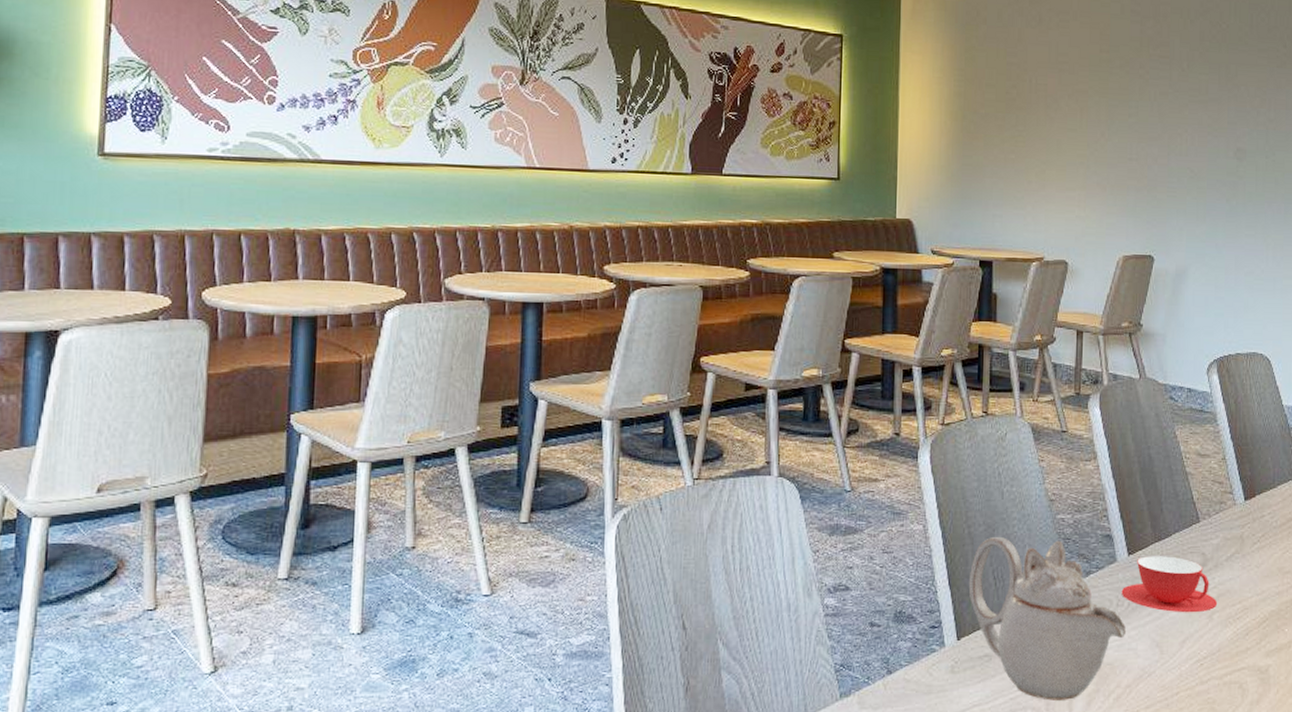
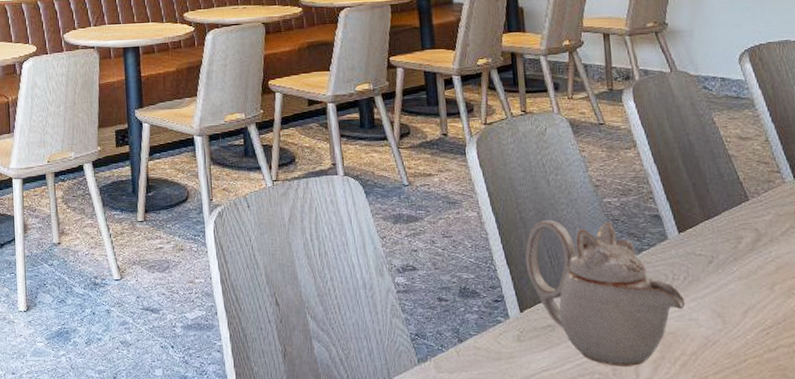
teacup: present [1121,556,1218,613] -> none [675,233,778,285]

